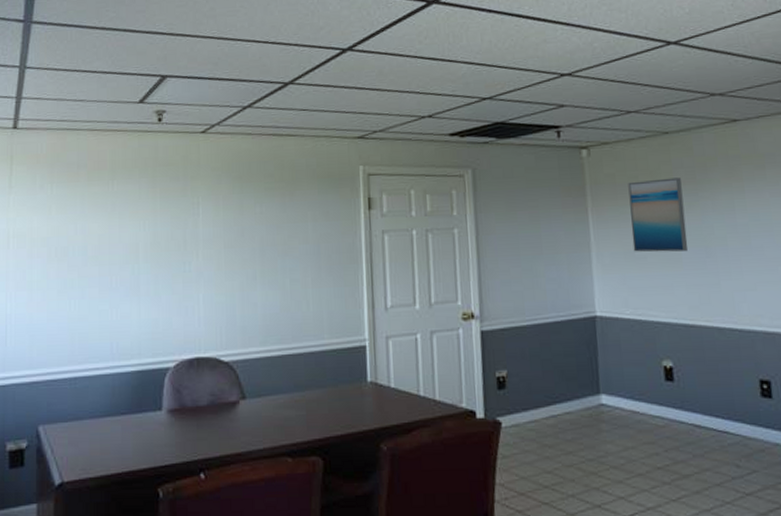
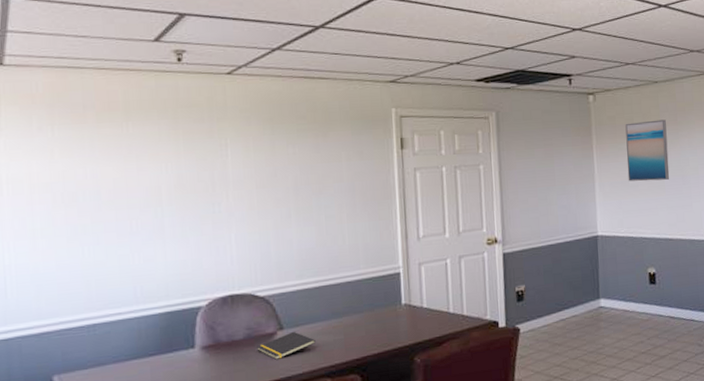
notepad: none [219,401,277,431] -> present [257,331,315,360]

